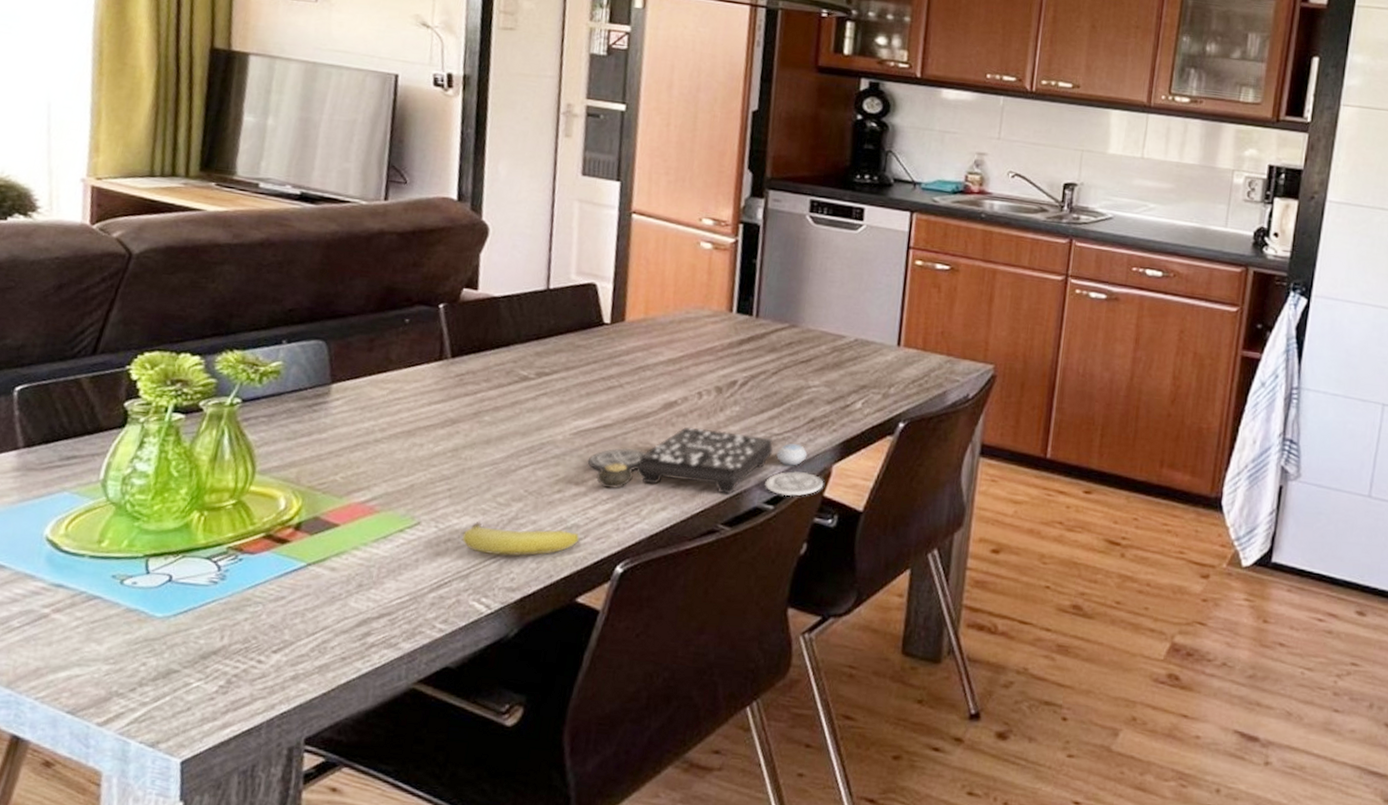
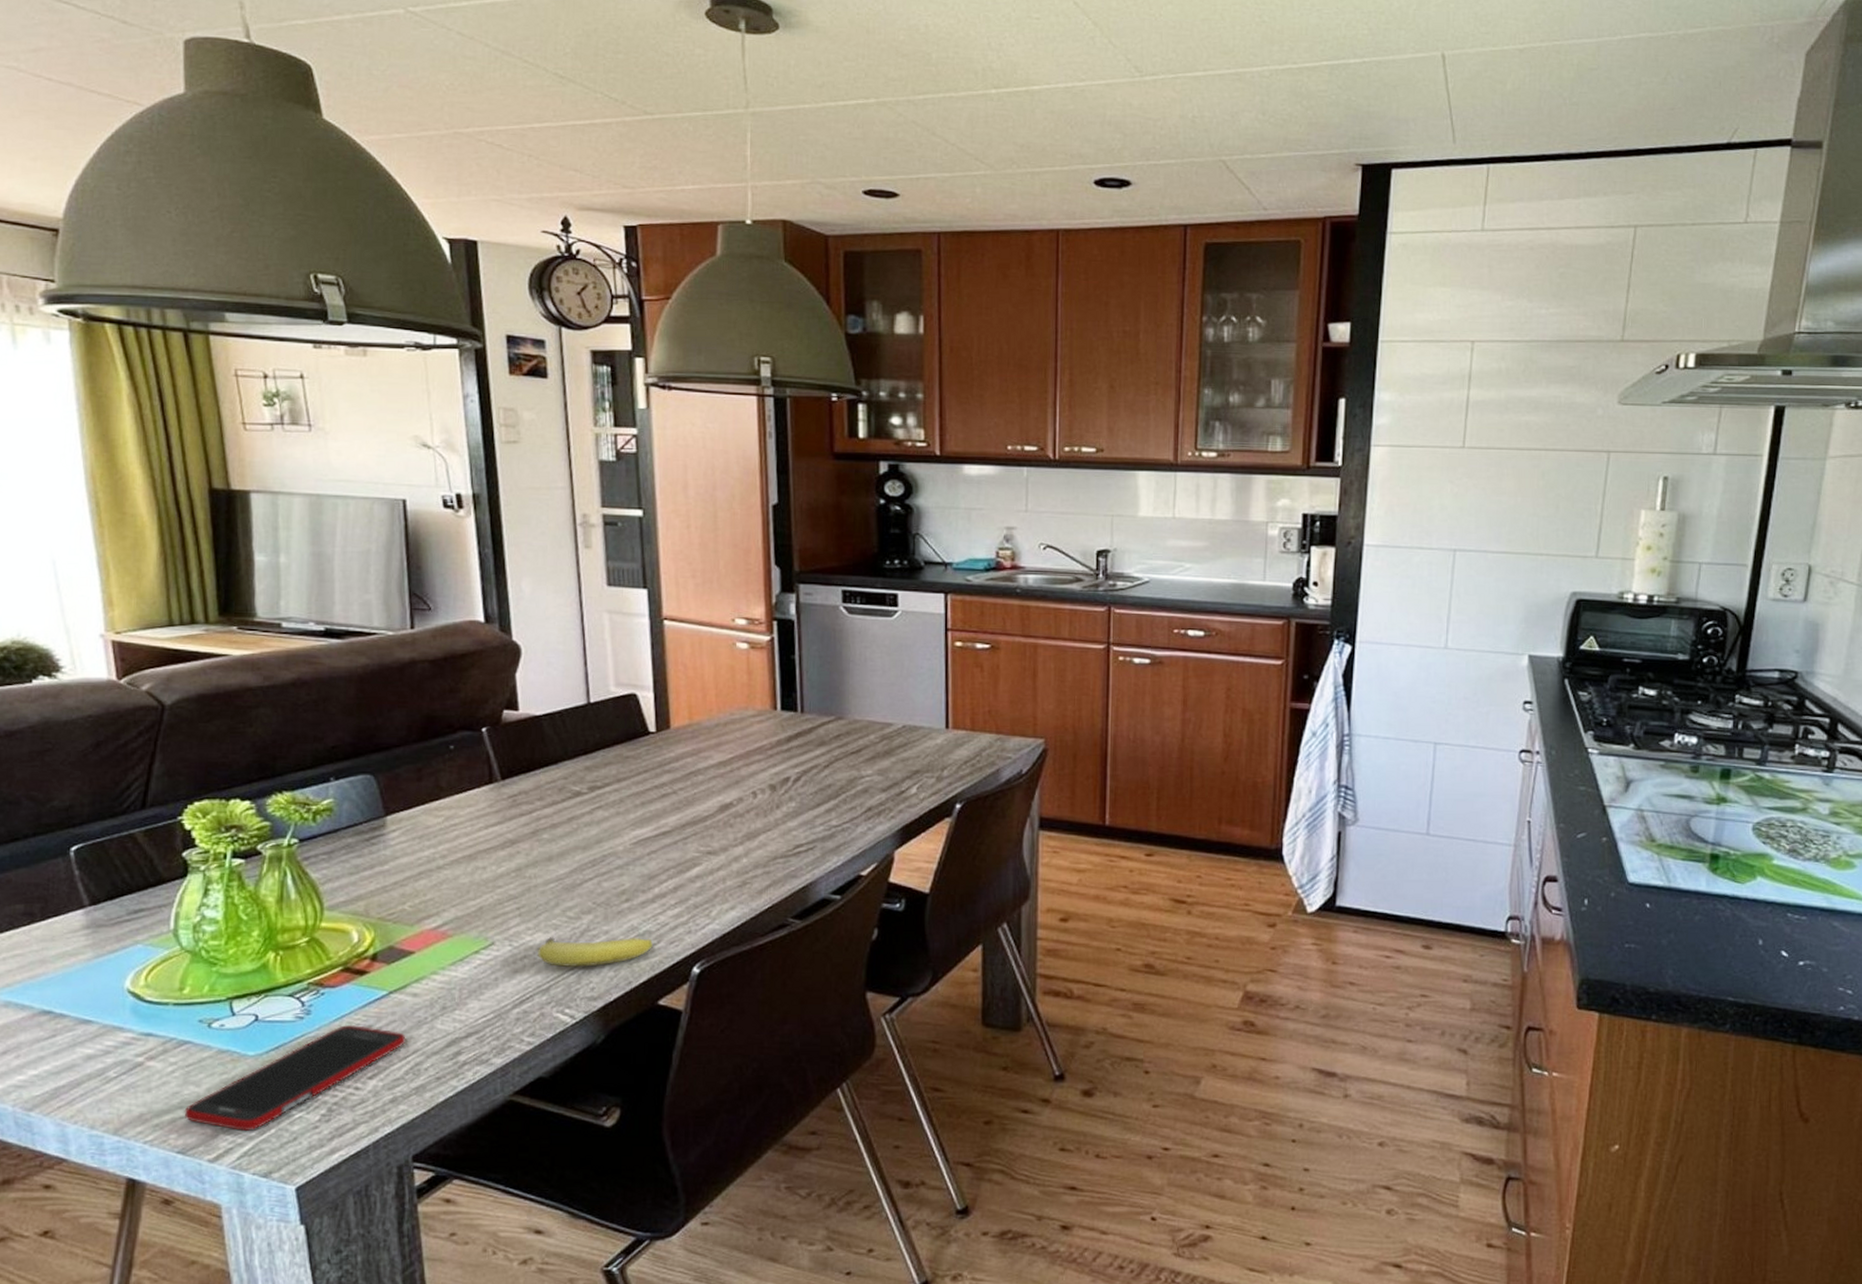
cell phone: none [81,593,317,696] -> present [184,1024,406,1131]
board game: present [587,427,824,497] -> none [651,826,888,894]

